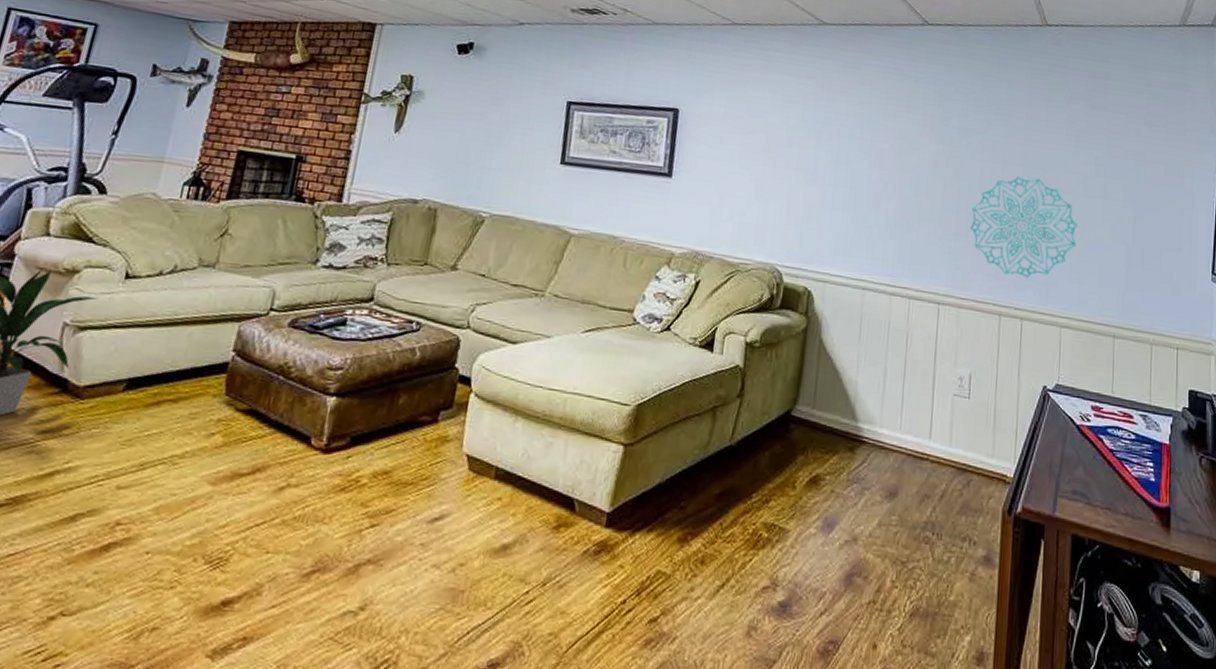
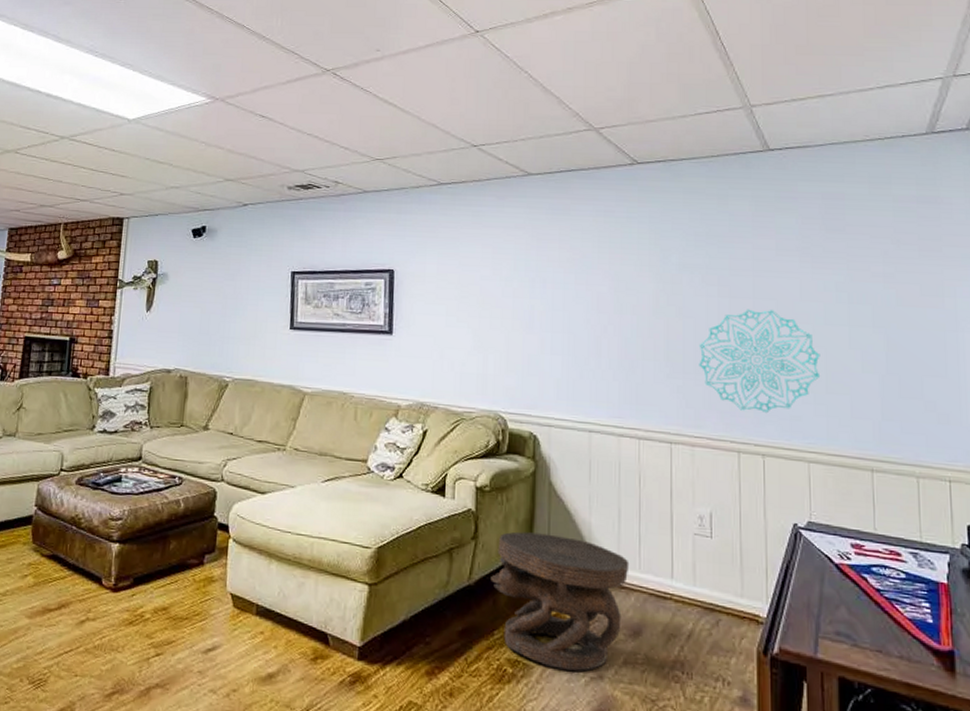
carved stool: none [753,390,891,534] -> present [491,531,630,671]

